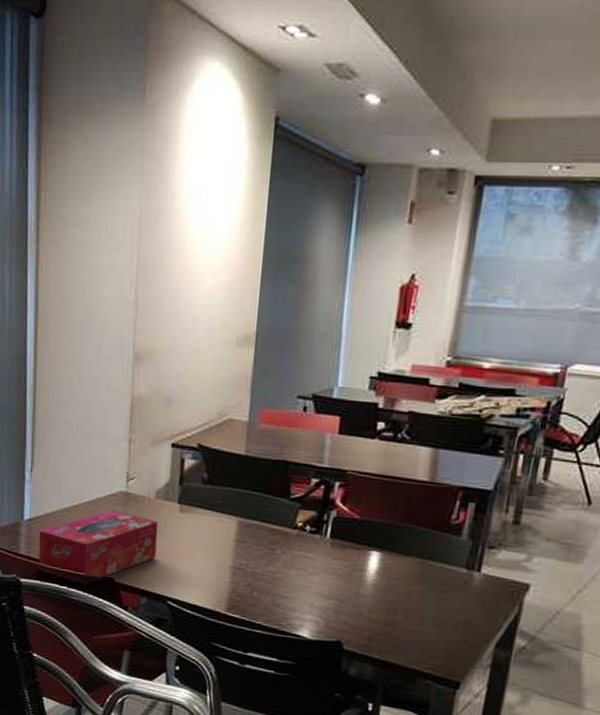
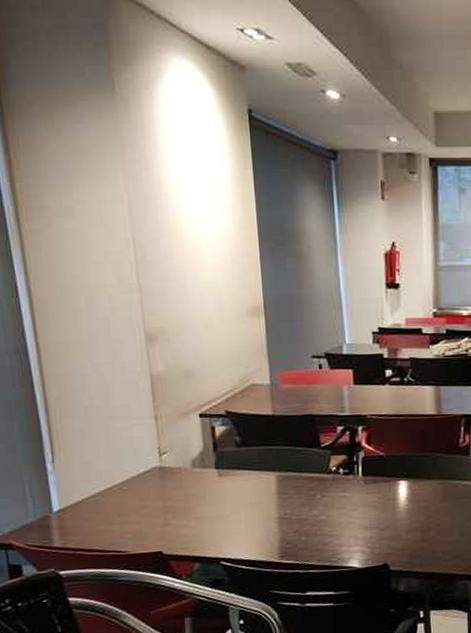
tissue box: present [38,510,159,579] -> none [72,486,202,555]

